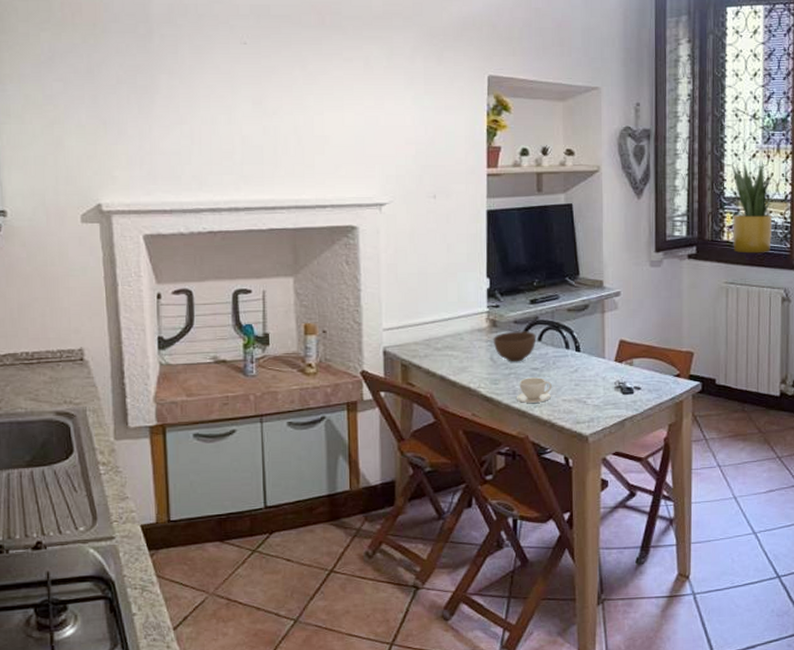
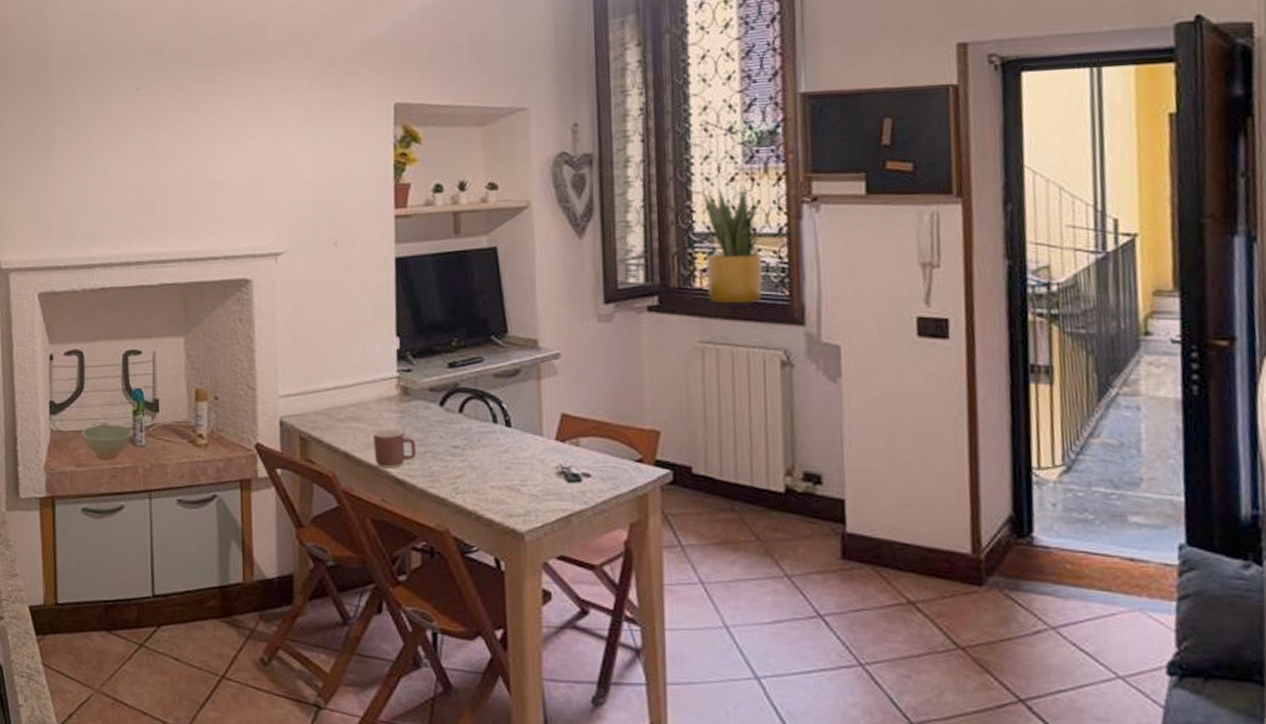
bowl: none [192,357,243,389] -> present [82,424,132,459]
mug: none [465,354,502,388] -> present [372,428,416,469]
bowl: present [493,331,537,362] -> none [404,400,457,438]
teacup: present [517,377,552,403] -> none [434,457,477,489]

